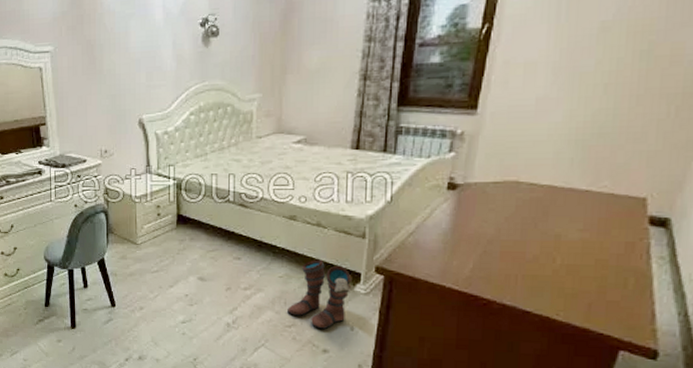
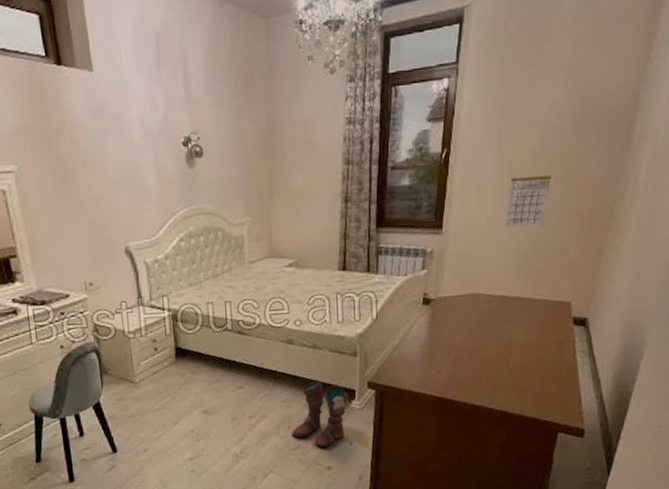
calendar: none [557,50,628,110] -> present [504,175,552,228]

